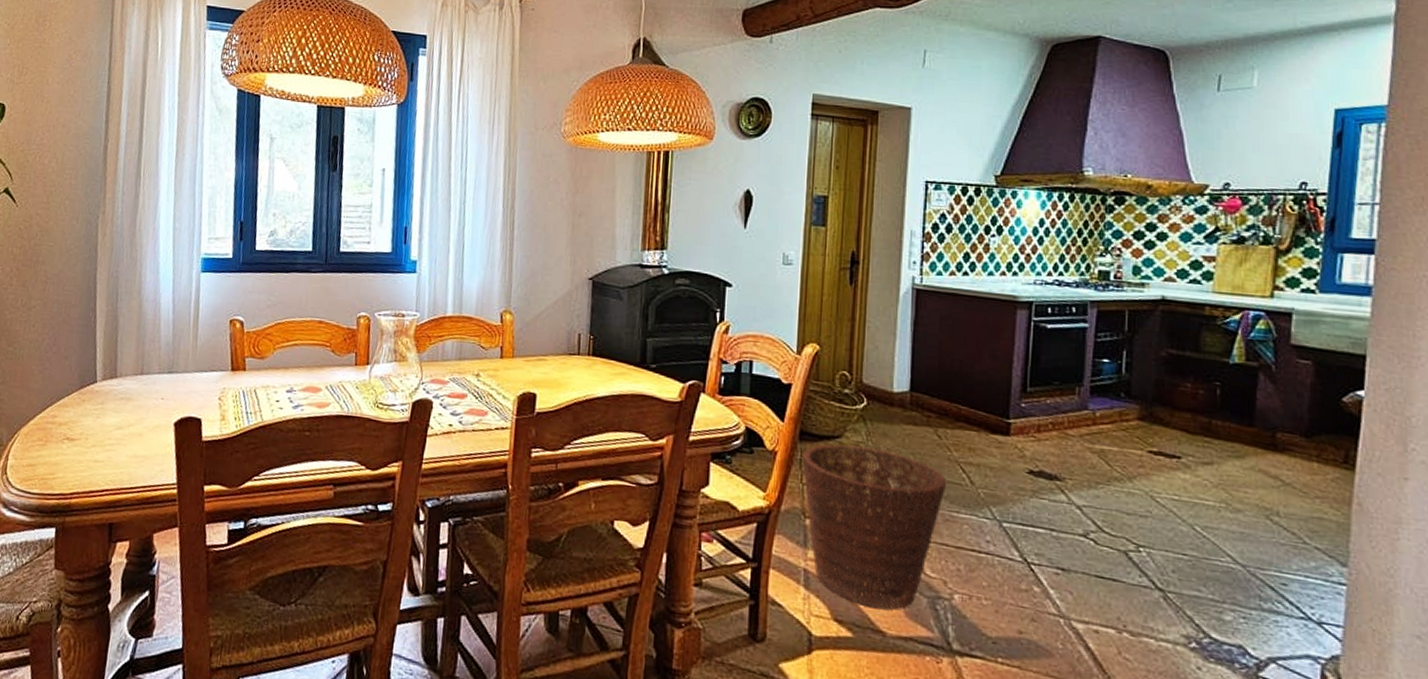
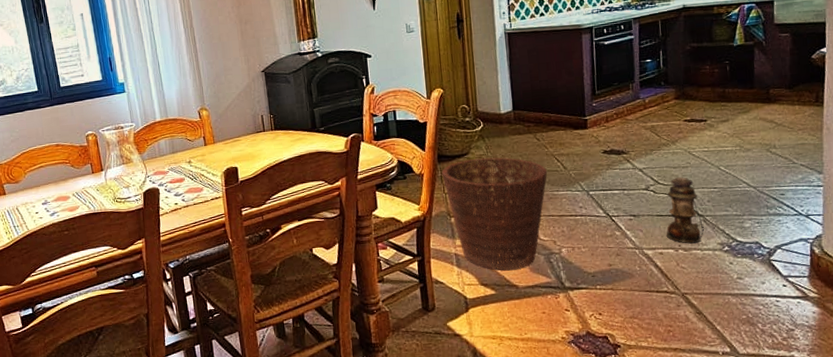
lantern: none [1106,528,1163,628] -> present [666,177,704,244]

